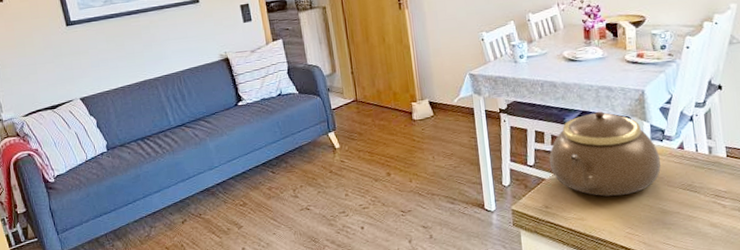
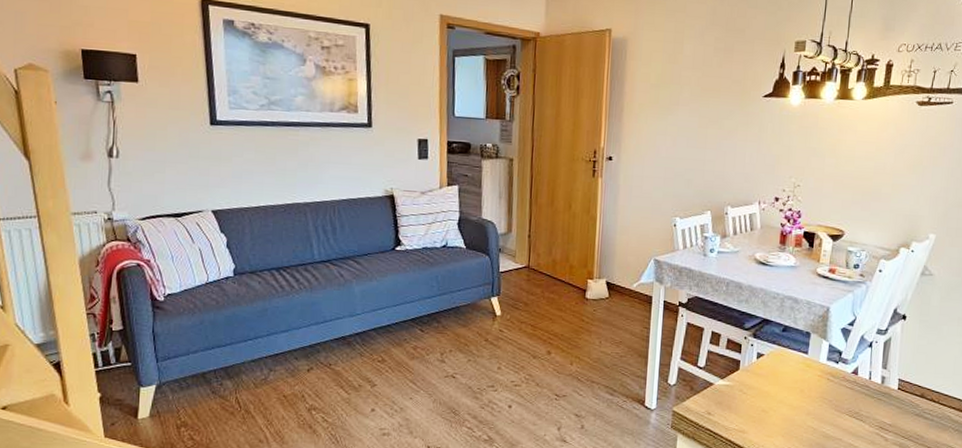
teapot: present [549,111,661,197] -> none [720,321,833,414]

